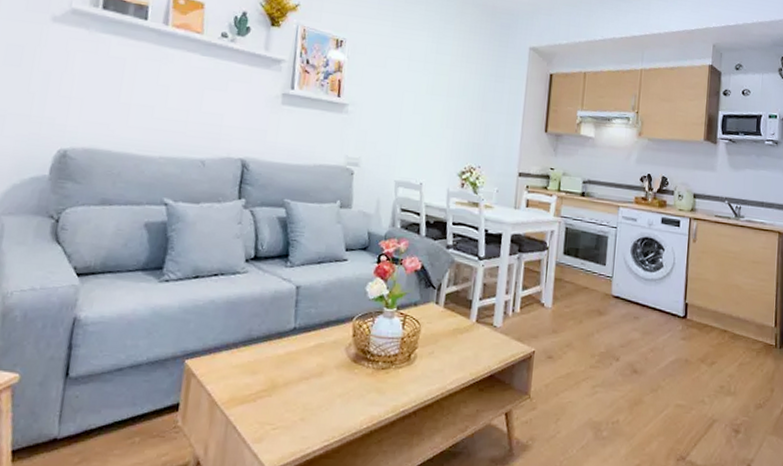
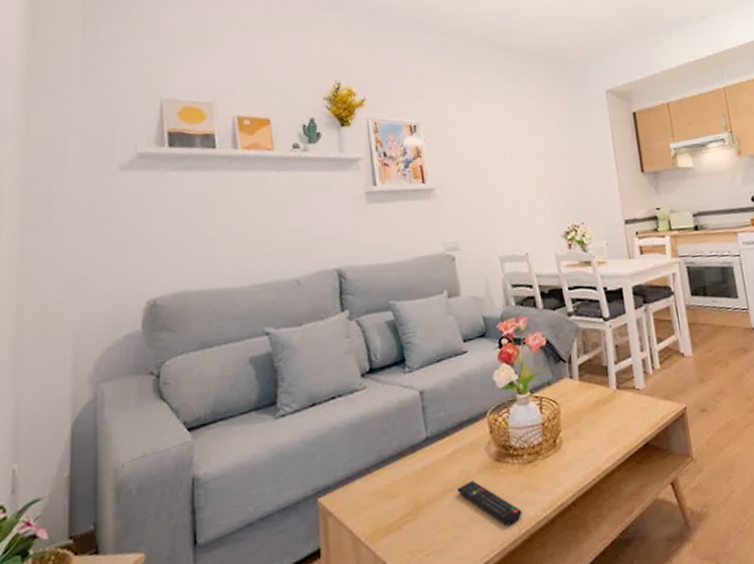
remote control: none [313,373,367,418] -> present [457,480,522,525]

